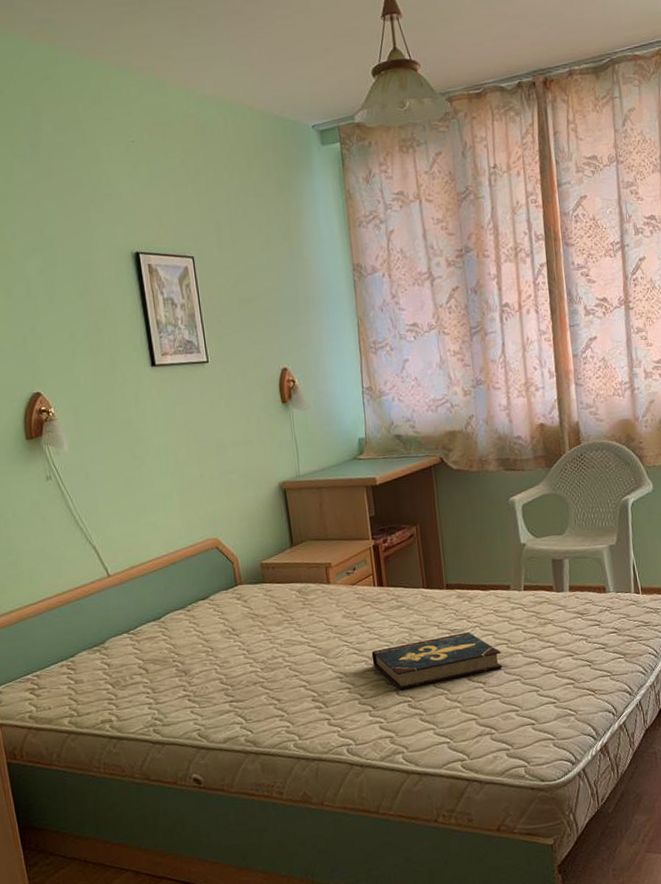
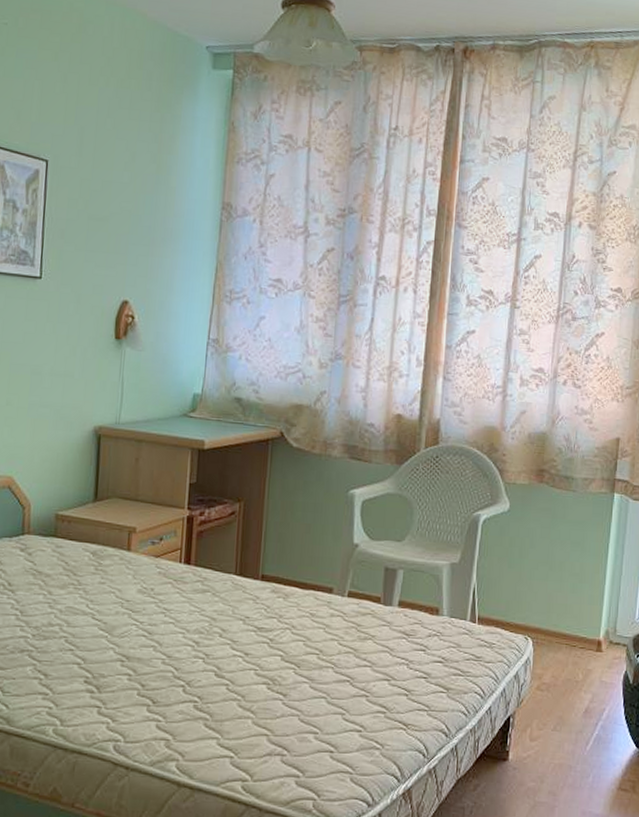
book: present [371,632,503,690] -> none [162,633,310,687]

